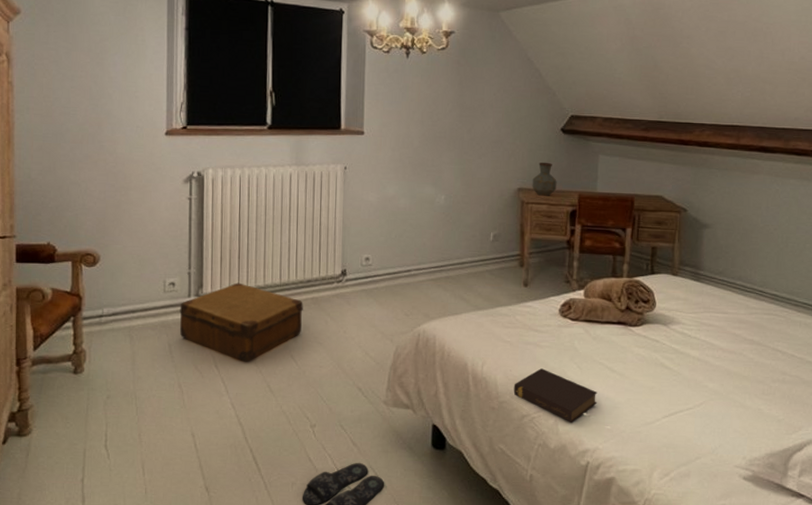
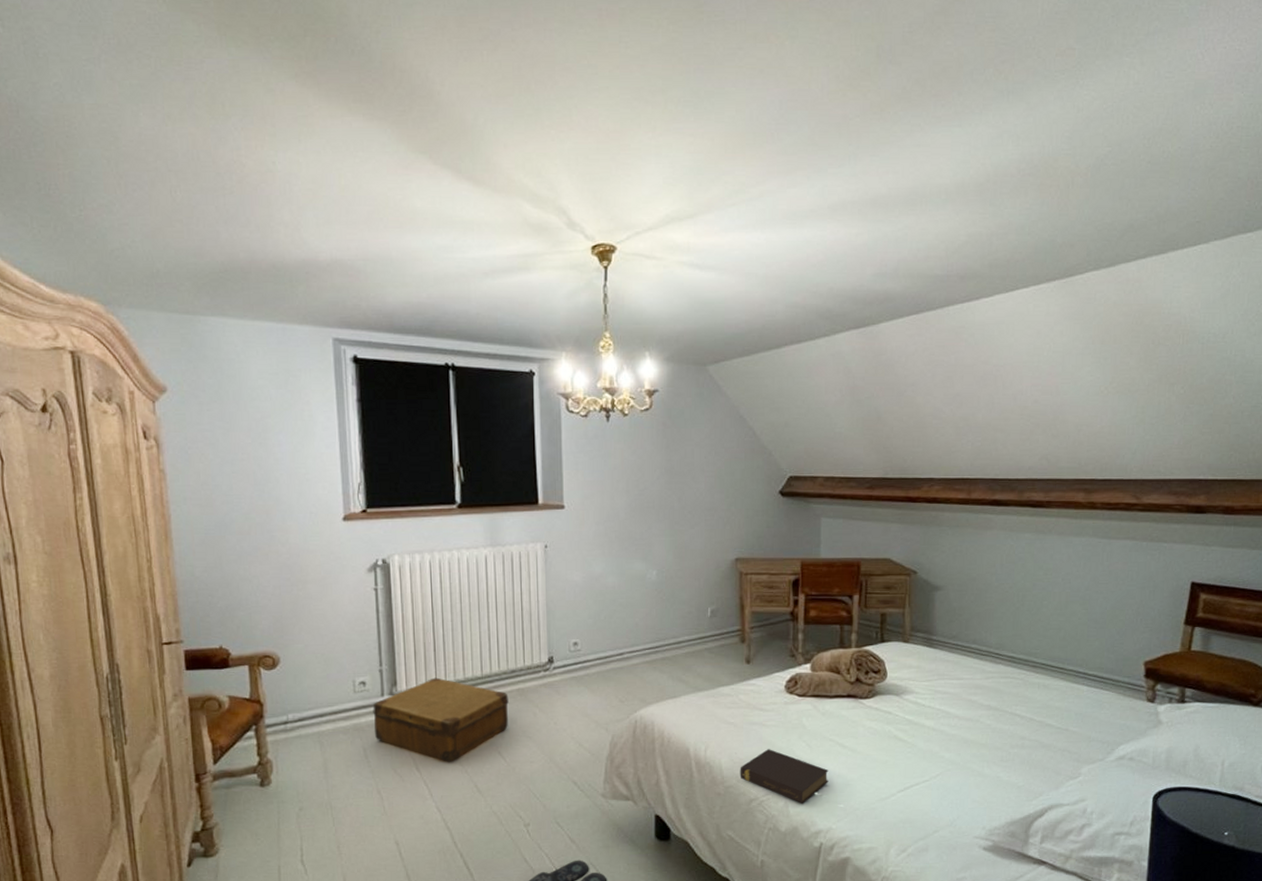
vase: present [532,162,557,196] -> none [750,528,777,565]

